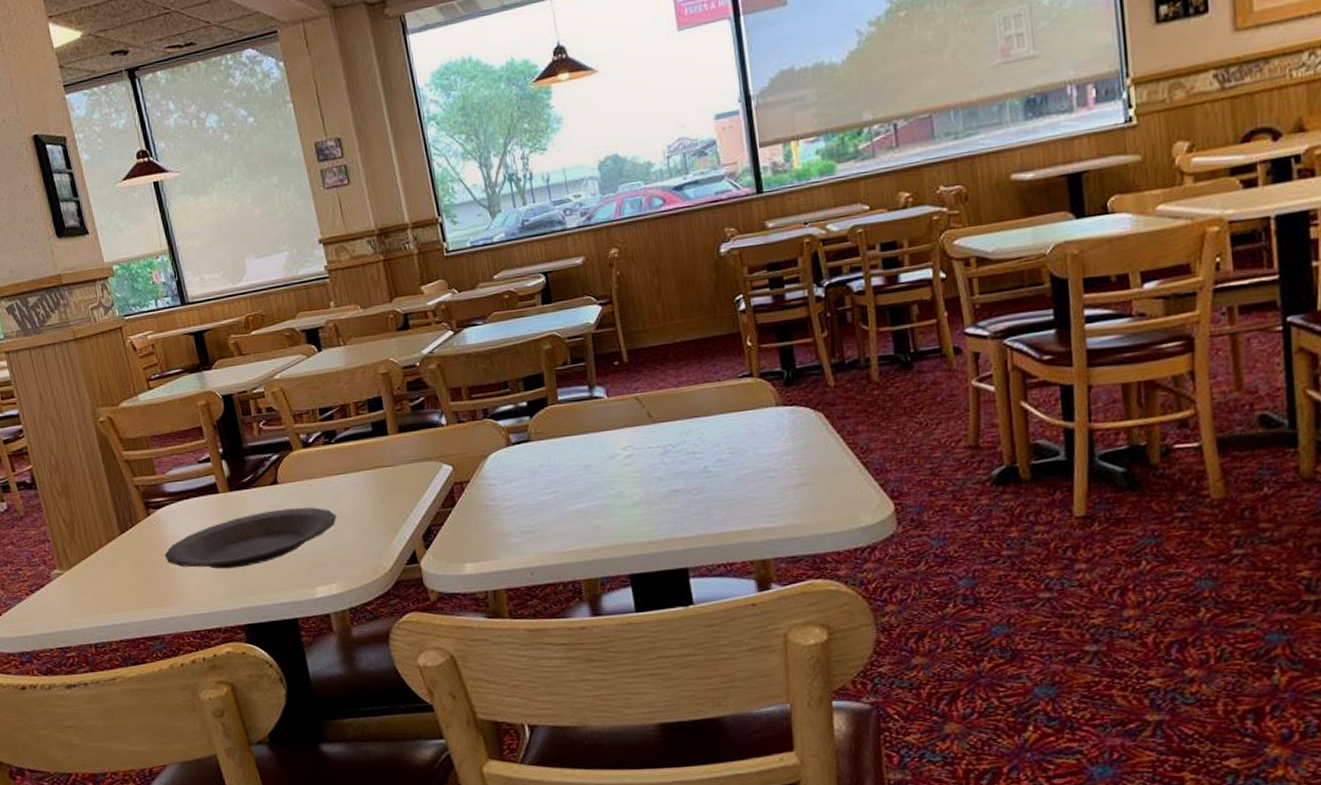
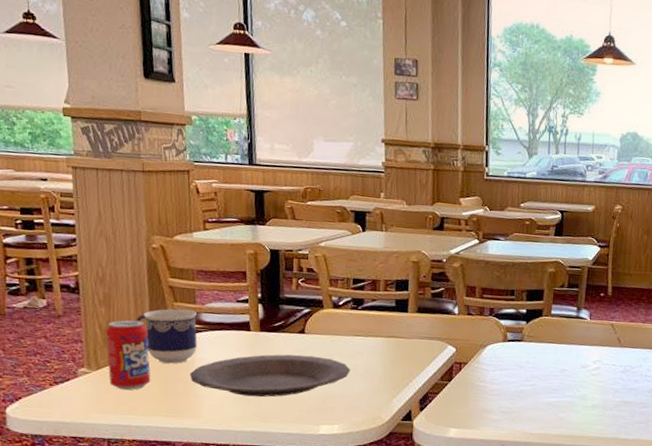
beverage can: none [70,505,126,587] -> present [105,319,151,390]
cup: none [98,482,167,548] -> present [136,308,197,364]

